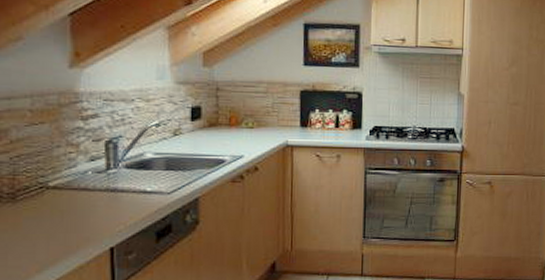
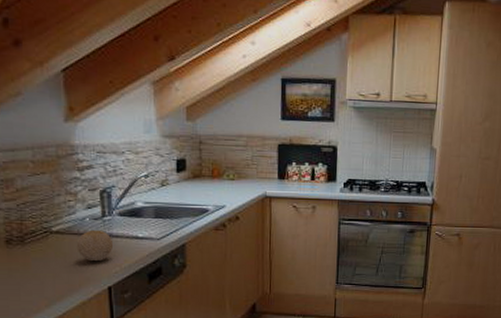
fruit: none [76,184,117,220] -> present [76,229,112,262]

